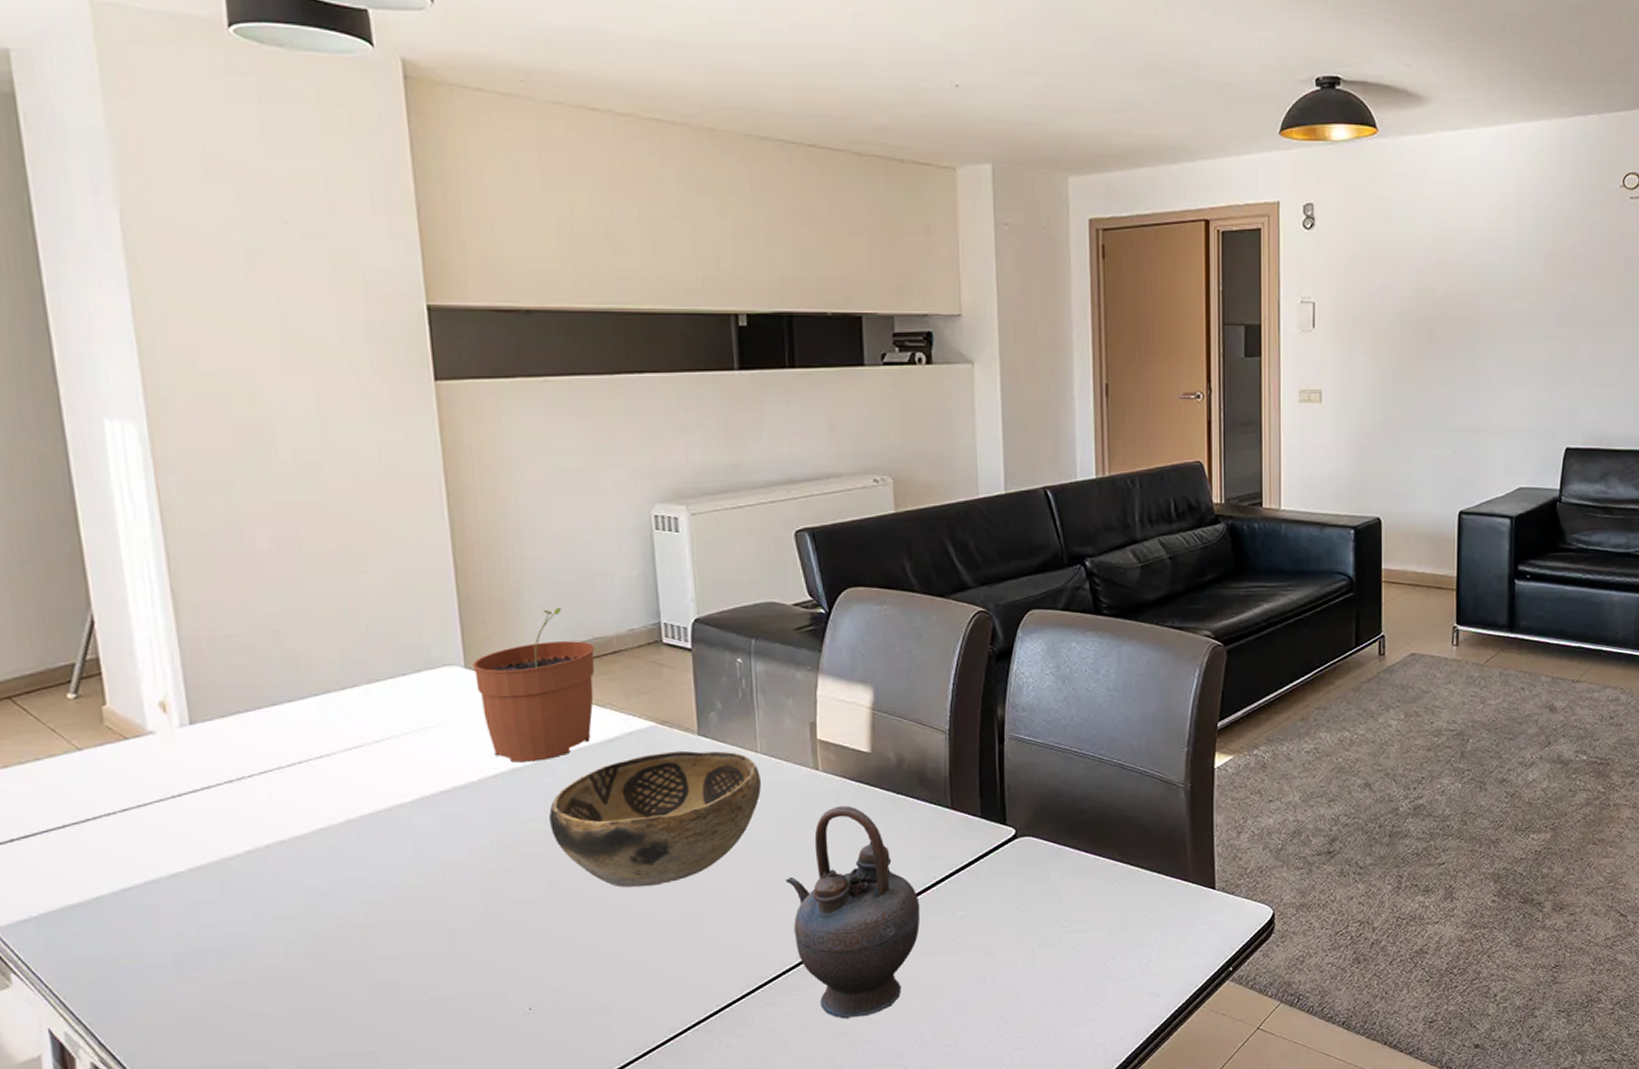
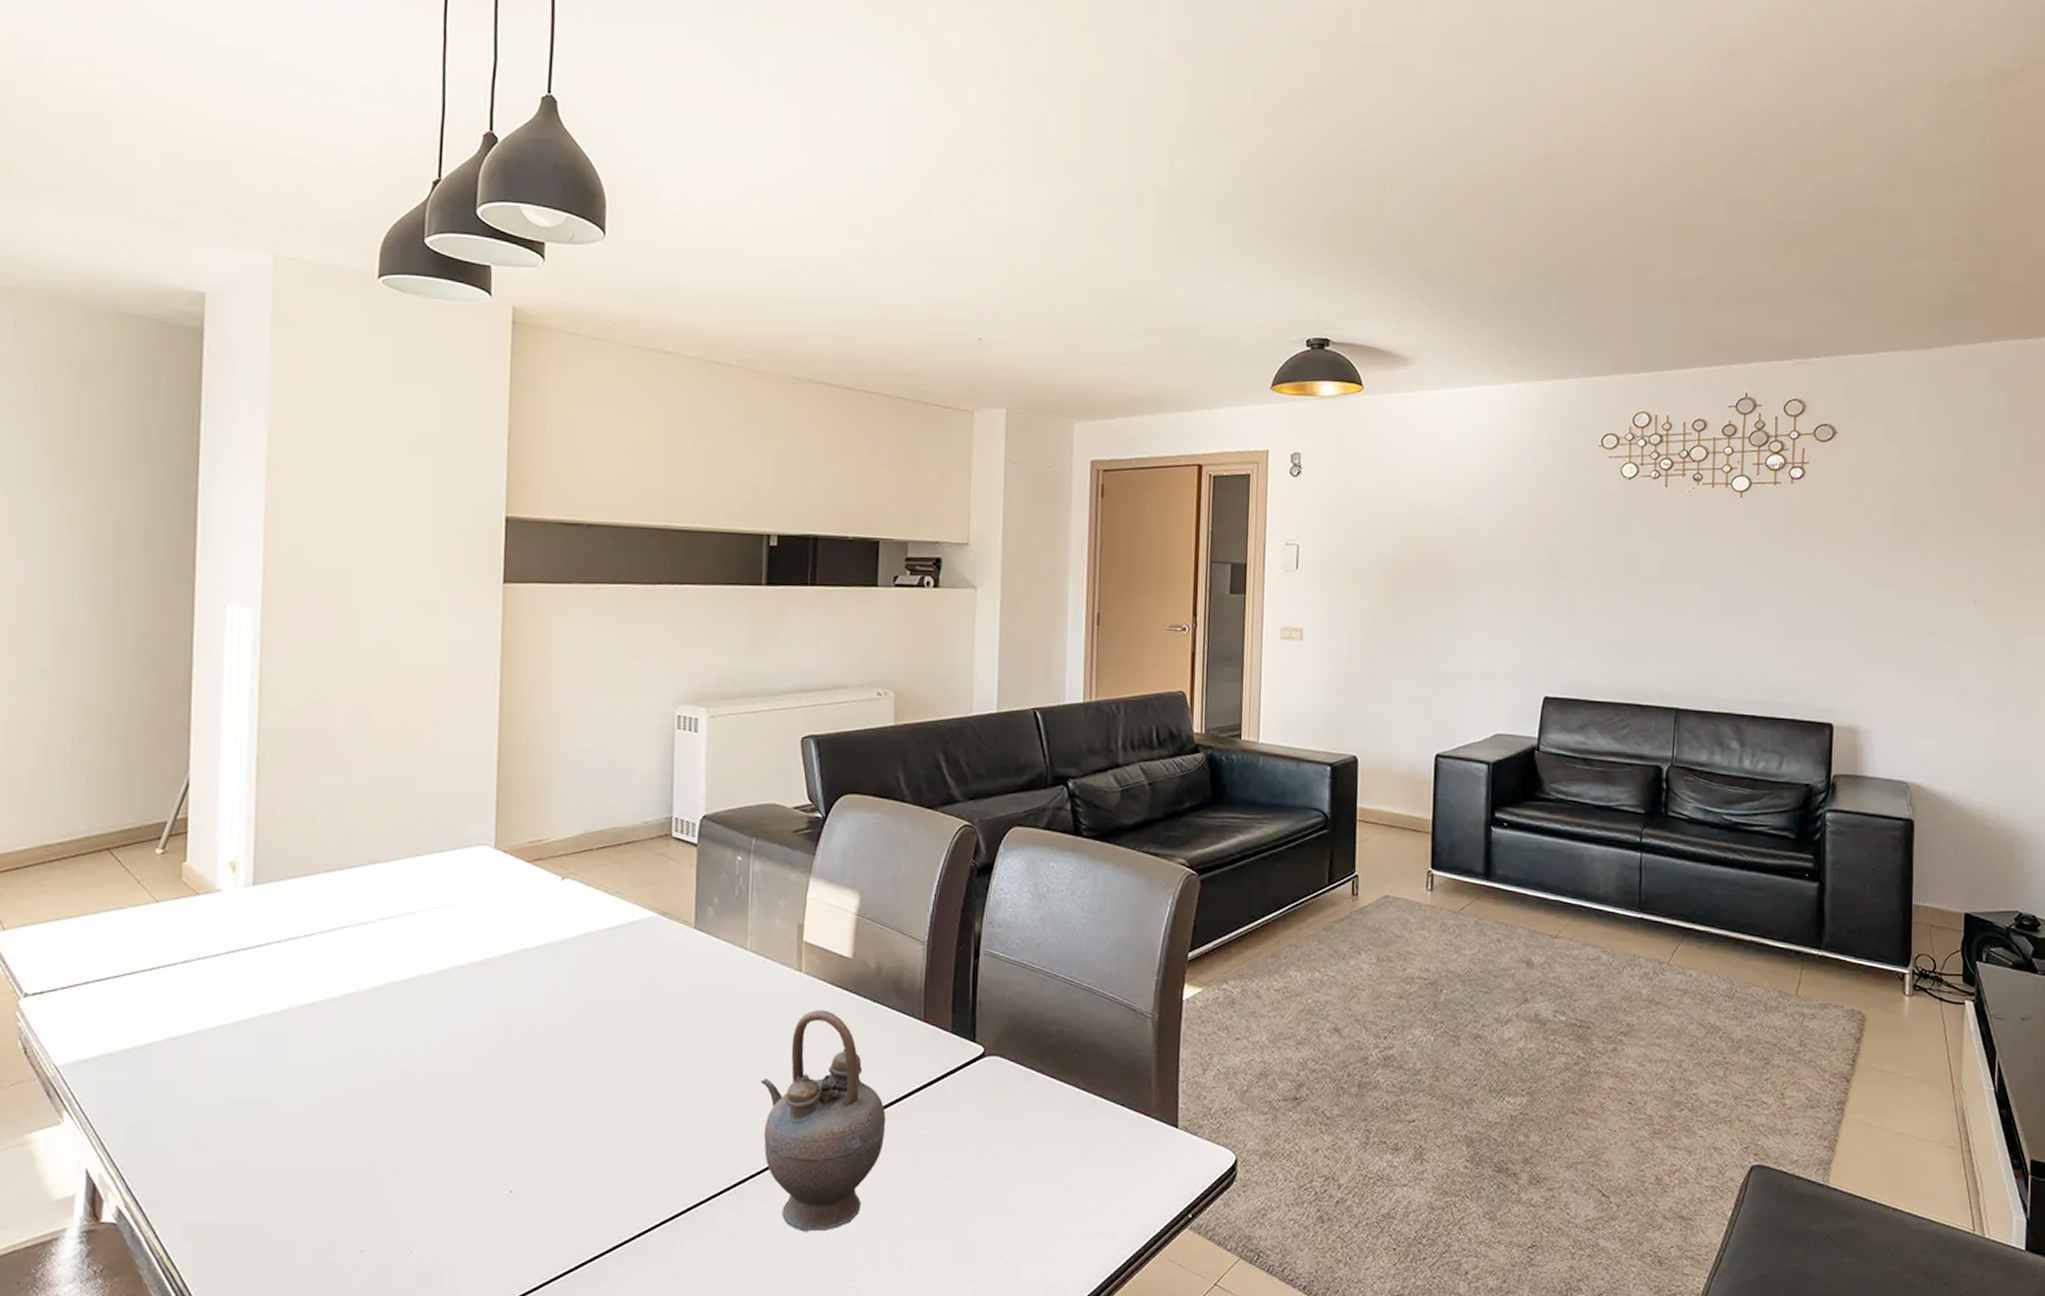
plant pot: present [472,607,595,763] -> none [502,796,612,943]
decorative bowl: present [549,750,761,888] -> none [551,942,747,1077]

